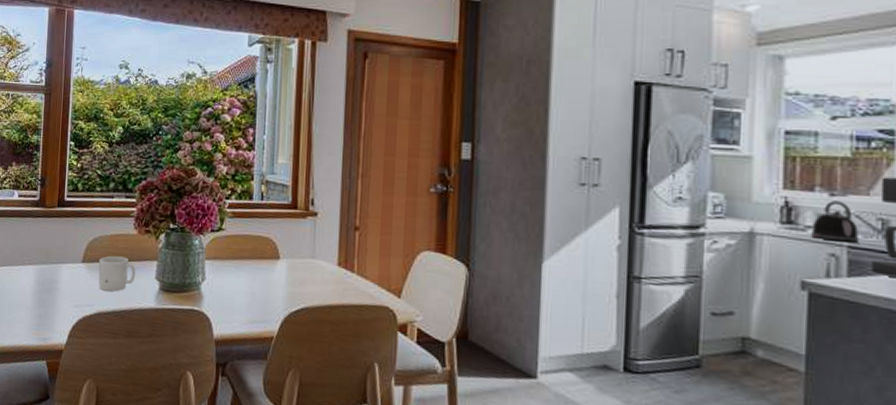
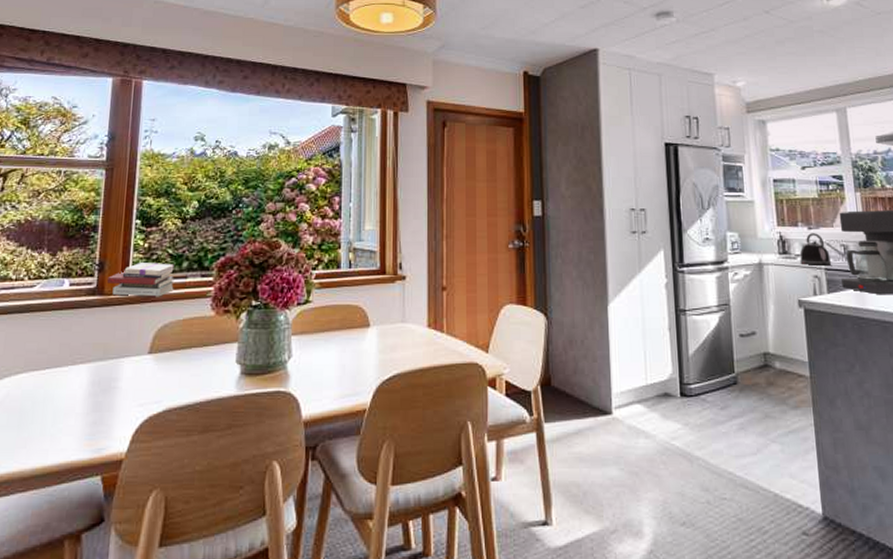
books: none [47,181,103,214] -> present [106,263,174,299]
mug: present [98,256,136,292] -> none [168,342,214,383]

